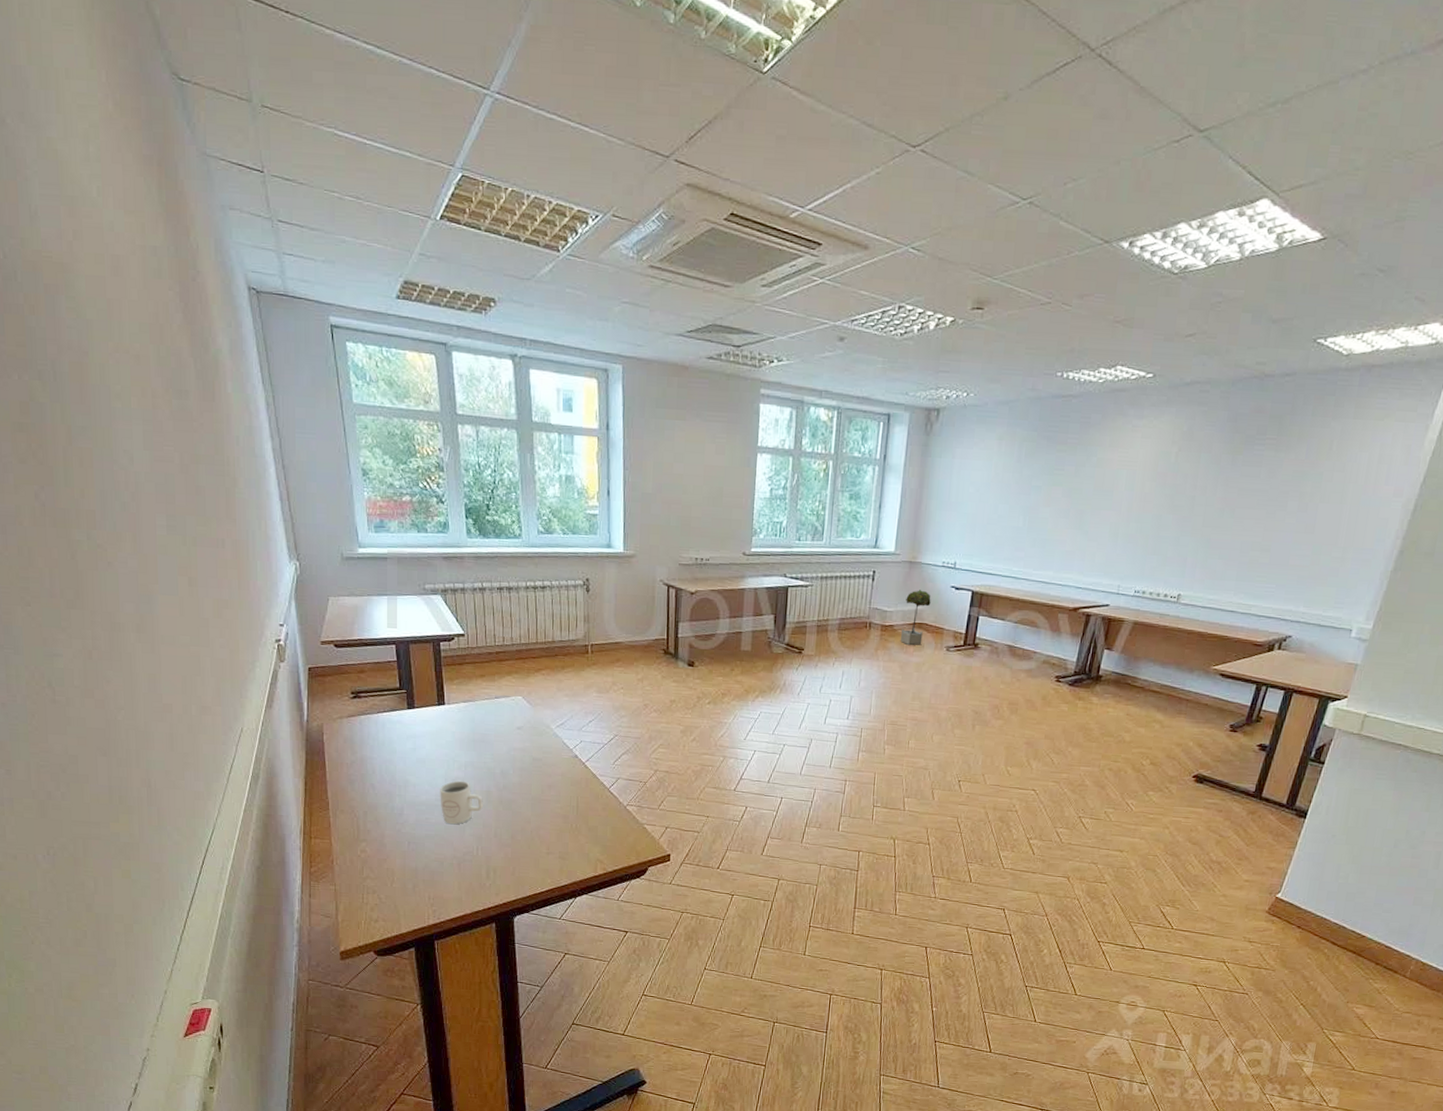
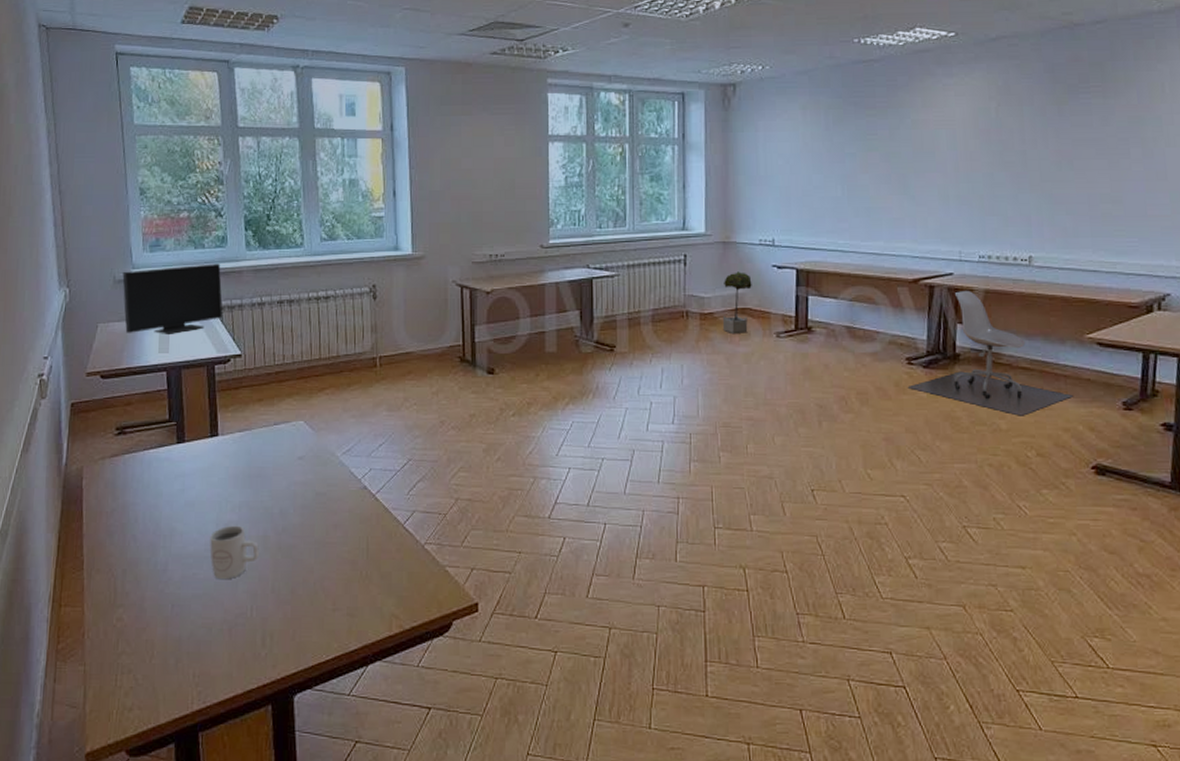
computer monitor: none [350,547,446,611] -> present [122,264,223,334]
office chair: none [1052,621,1190,731] -> present [907,291,1073,416]

